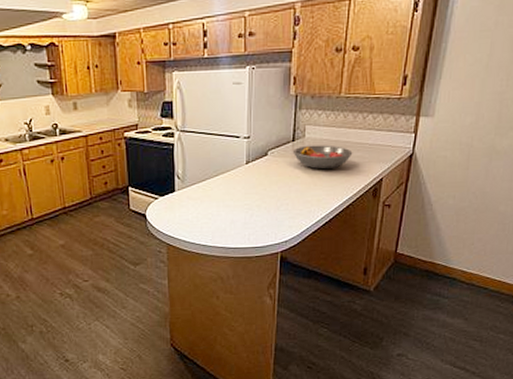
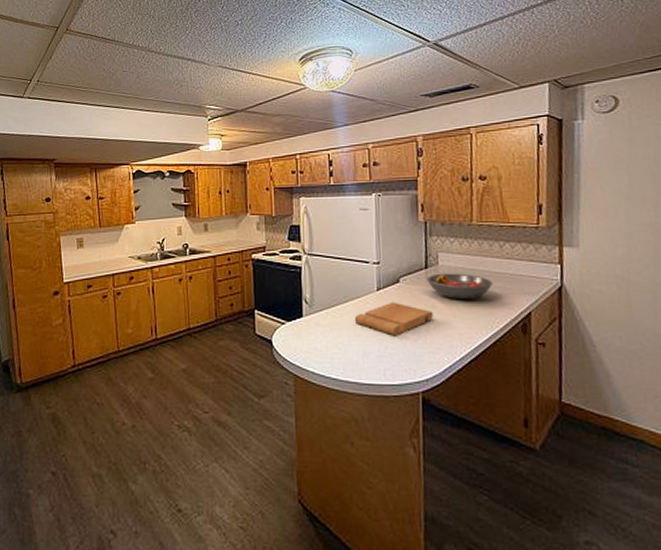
cutting board: none [223,174,296,205] -> present [354,302,433,336]

